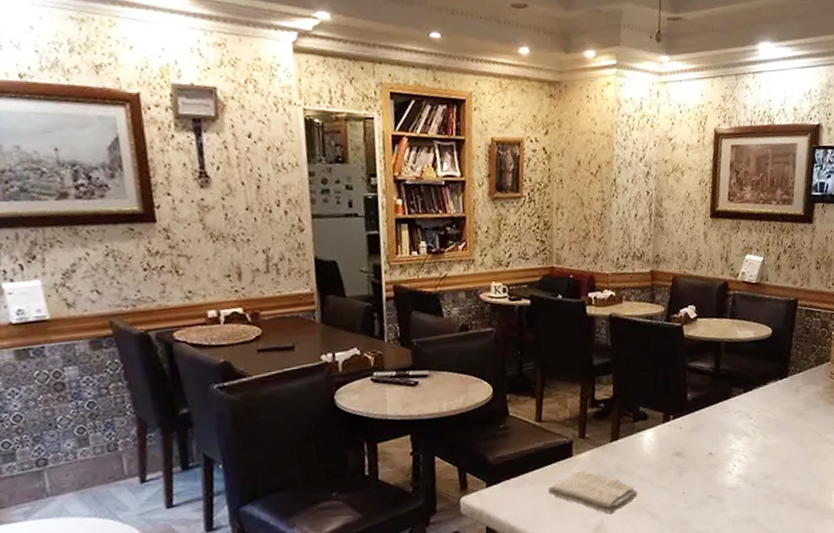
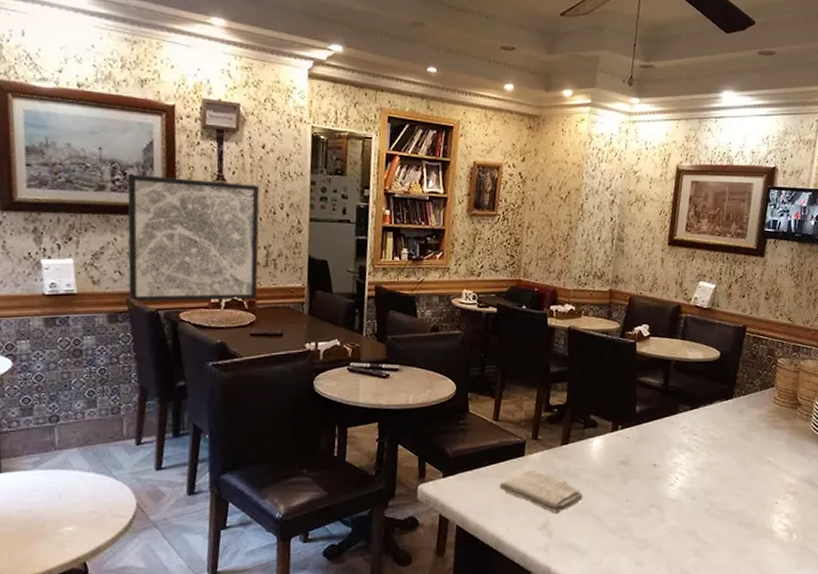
wall art: none [93,177,261,325] -> present [127,174,260,303]

